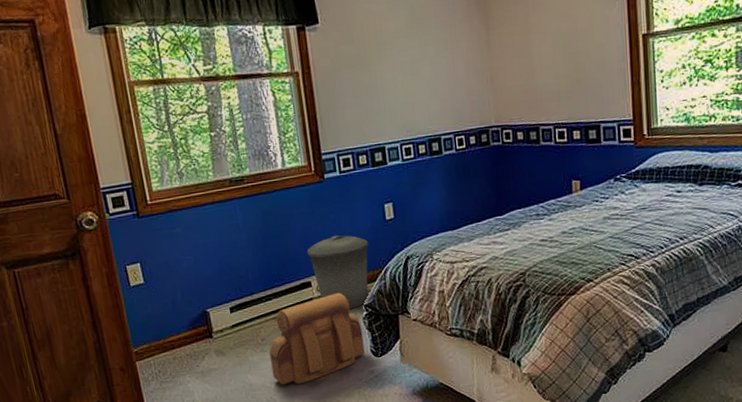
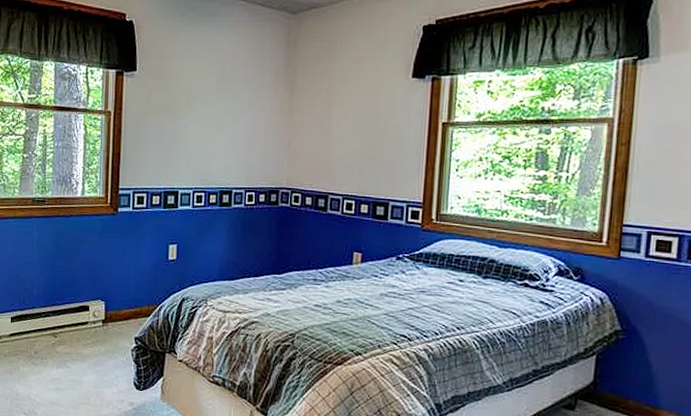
backpack: present [269,292,365,385] -> none [39,320,129,403]
trash can: present [307,235,369,309] -> none [90,266,149,339]

